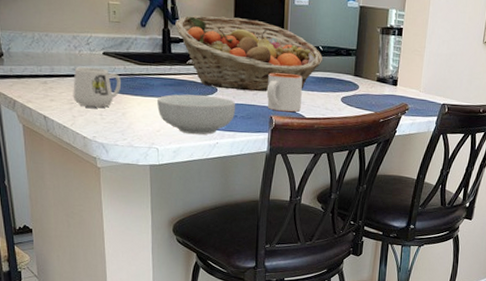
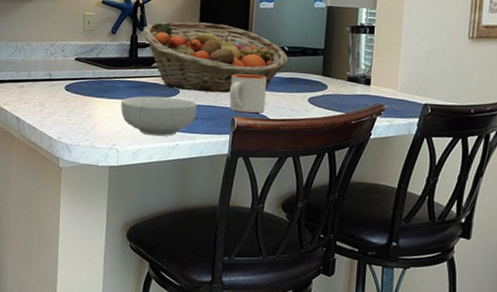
mug: present [73,66,122,107] -> none [44,71,90,109]

